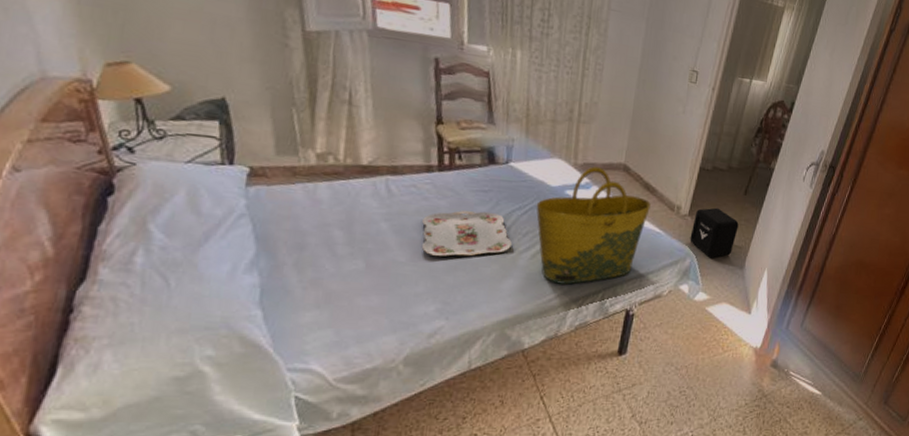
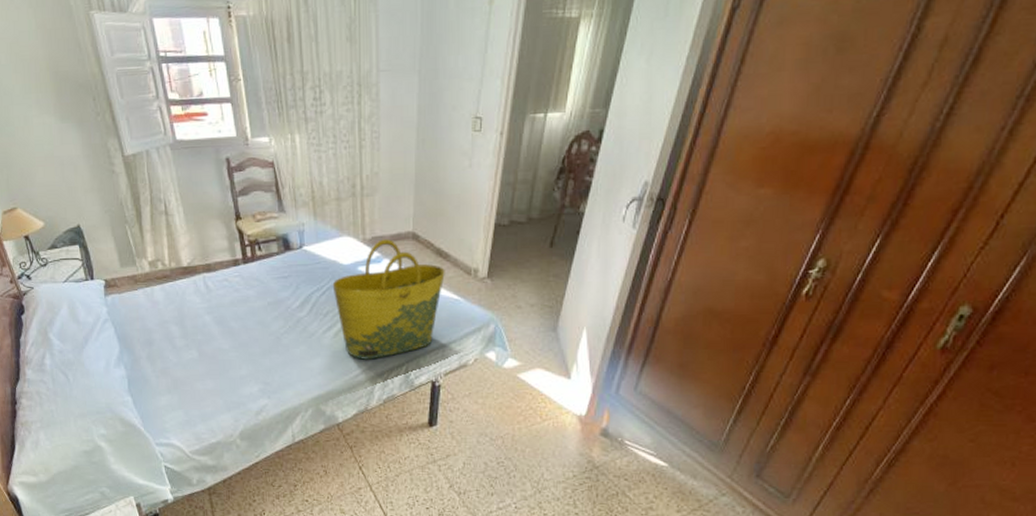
serving tray: present [422,210,512,257] -> none [237,296,315,341]
air purifier: present [690,207,739,258] -> none [492,266,546,322]

